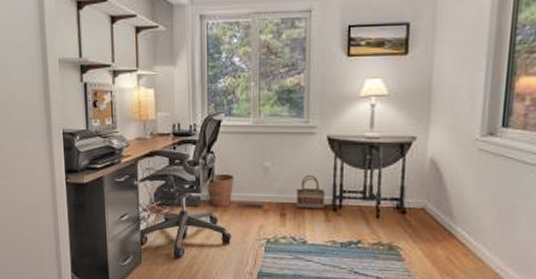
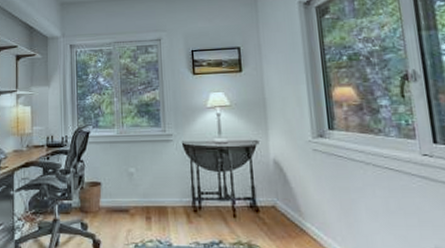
basket: present [296,174,326,210] -> none [159,178,186,212]

